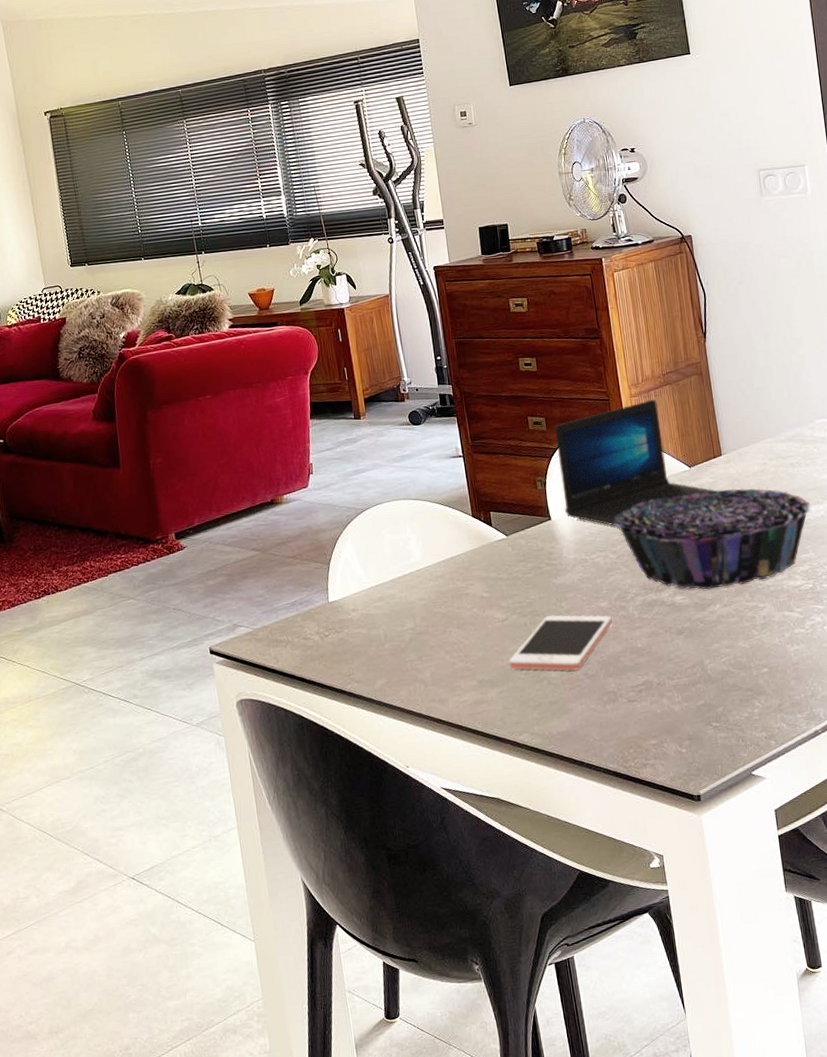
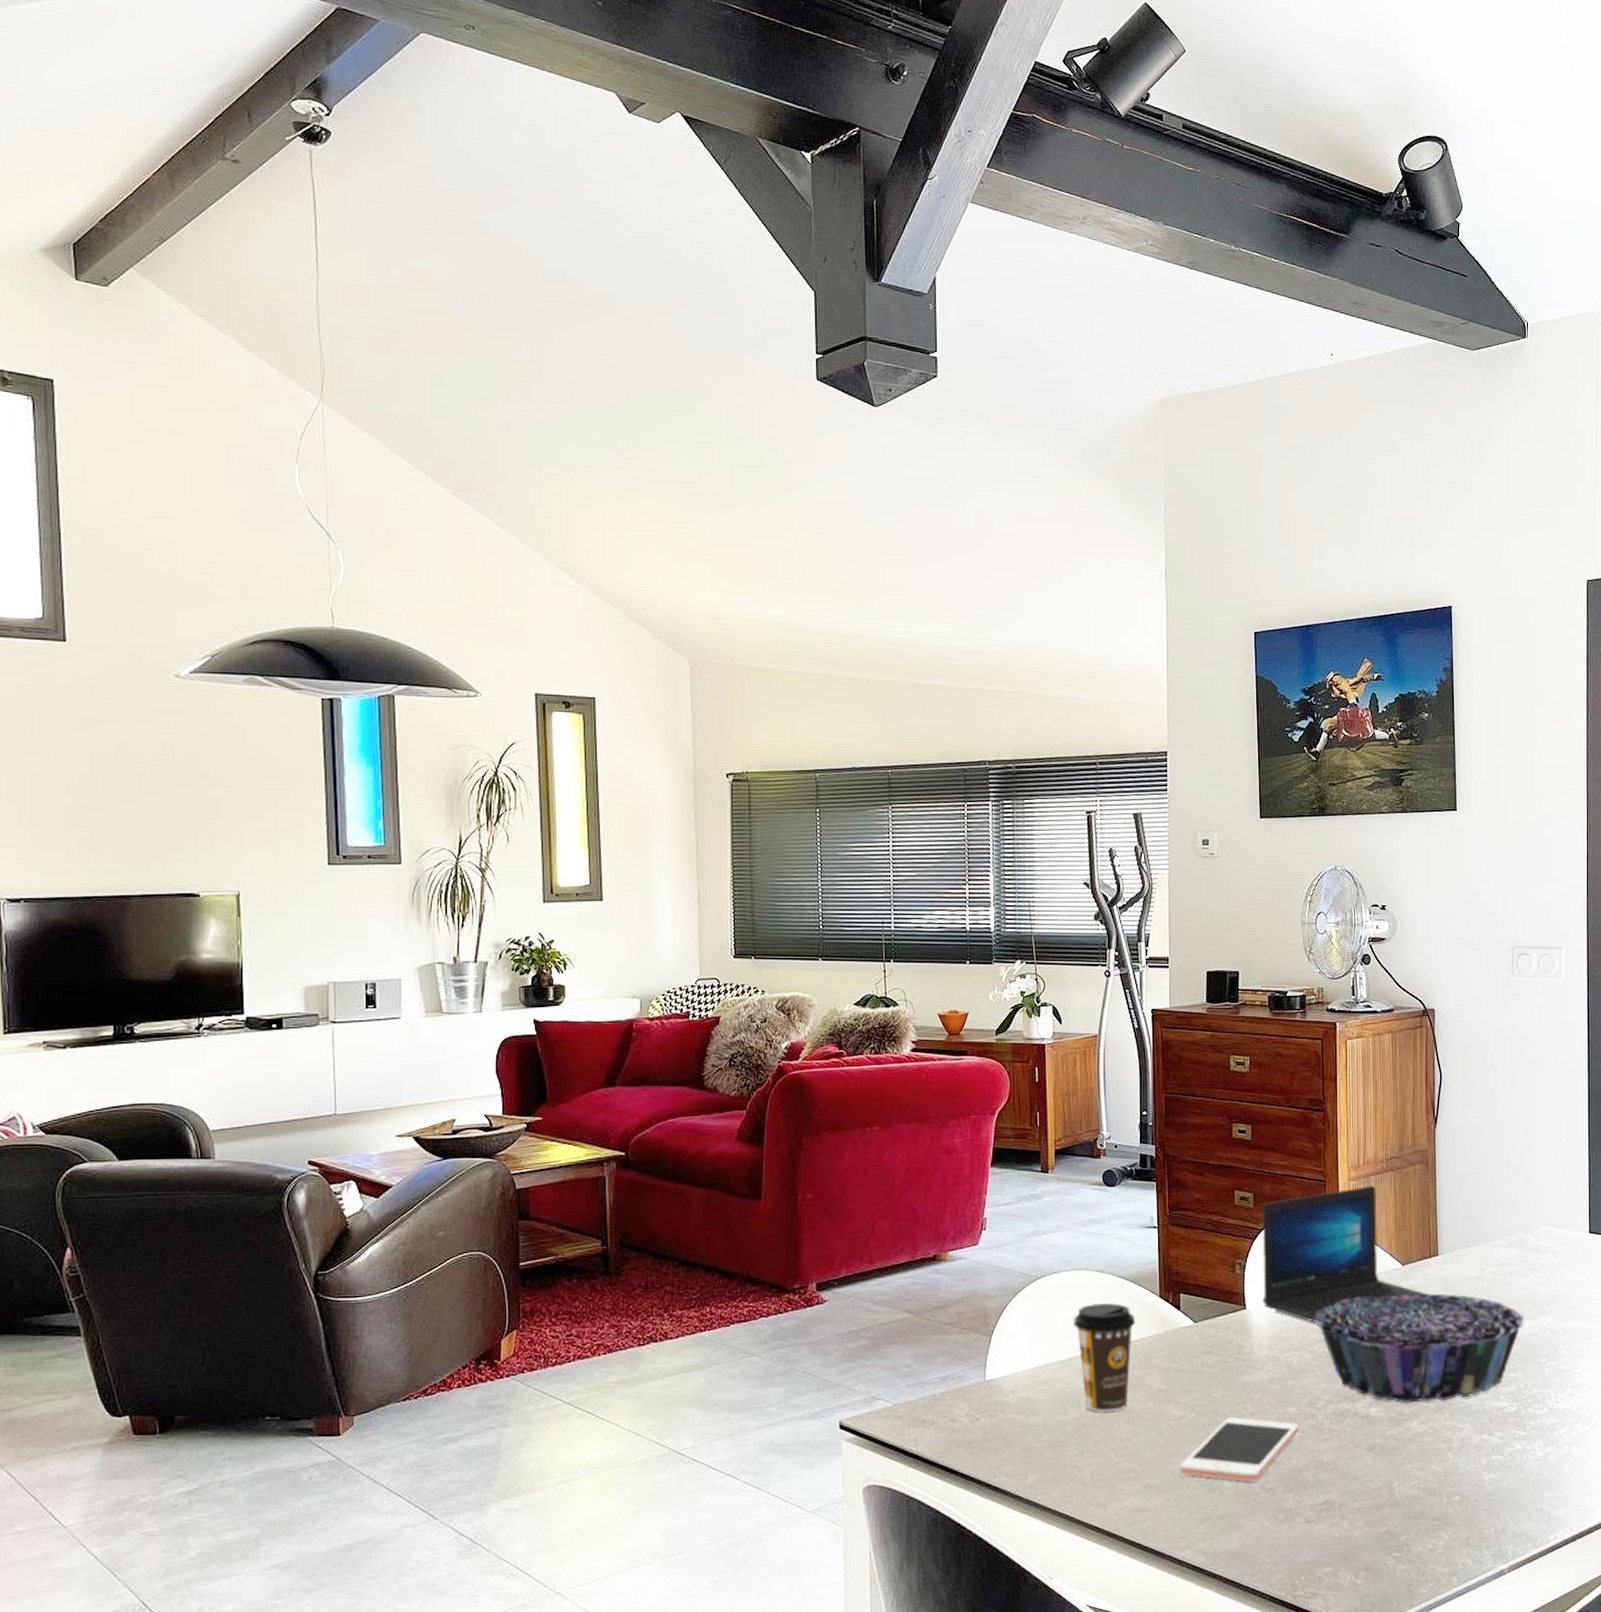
coffee cup: none [398,525,456,621] -> present [1072,1302,1136,1413]

